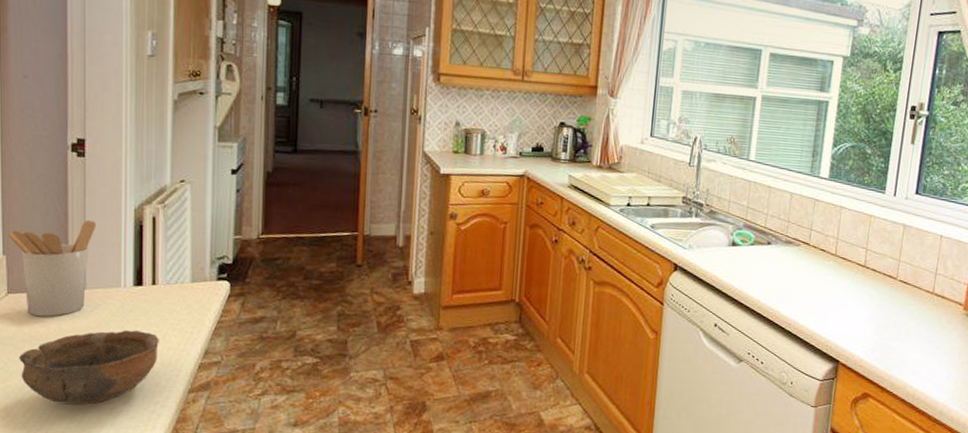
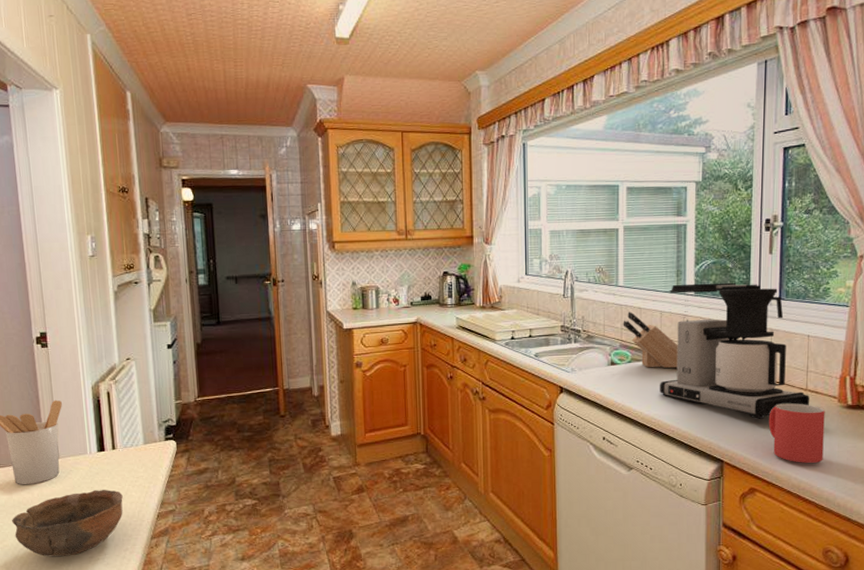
knife block: none [749,189,806,255] -> present [623,311,678,368]
coffee maker: none [780,165,936,320] -> present [660,282,810,419]
mug: none [889,305,950,372] -> present [768,403,825,463]

